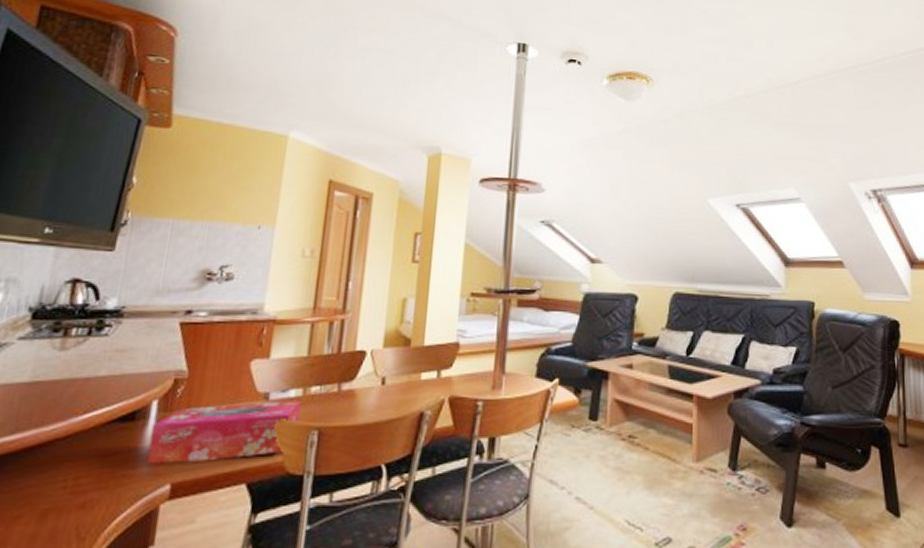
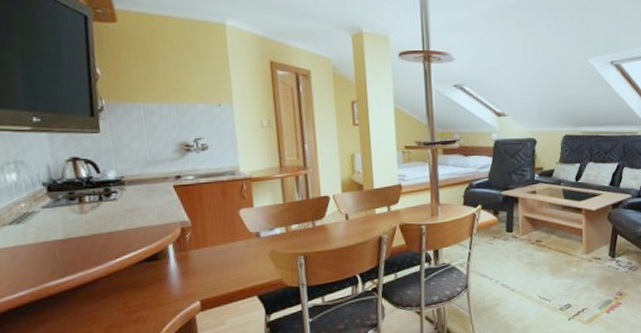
tissue box: present [146,400,301,463] -> none [173,235,287,288]

